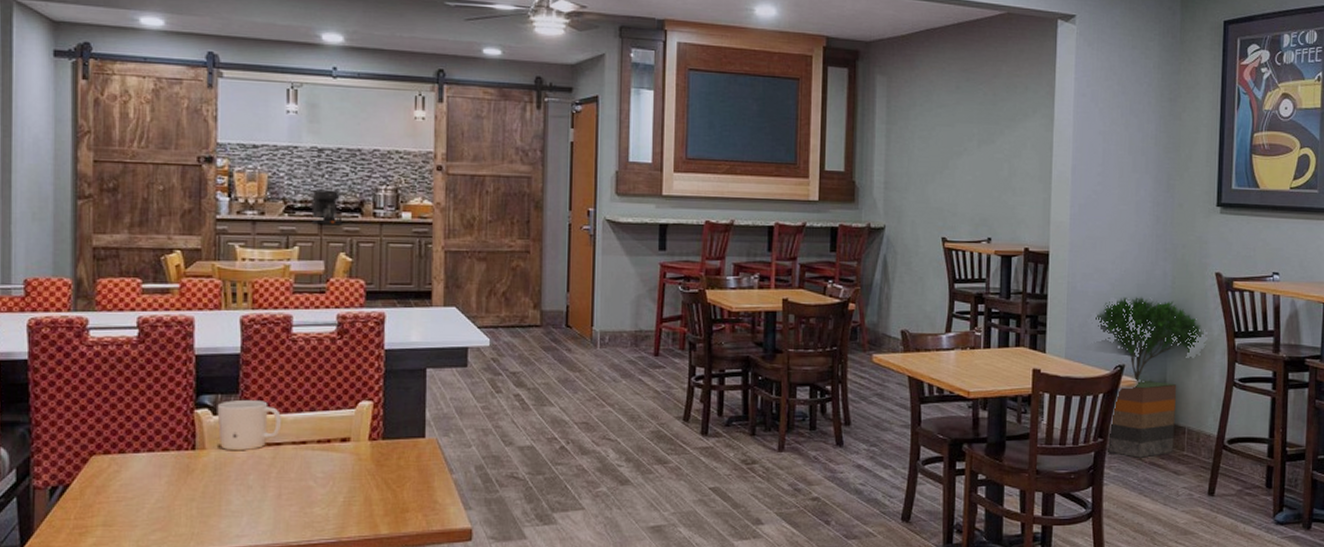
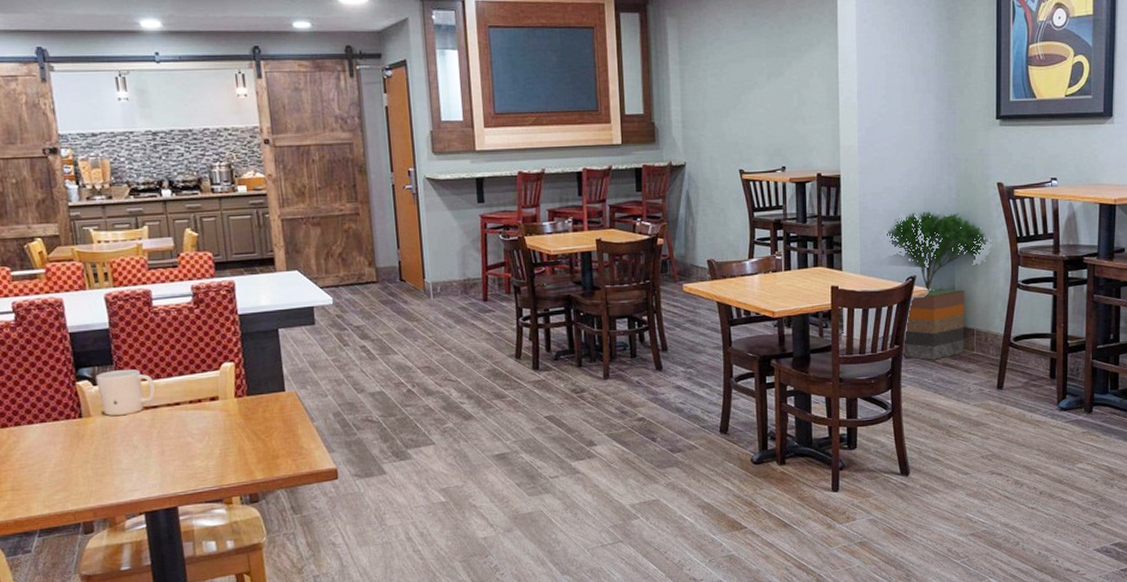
coffee maker: present [311,189,343,226] -> none [152,170,185,204]

